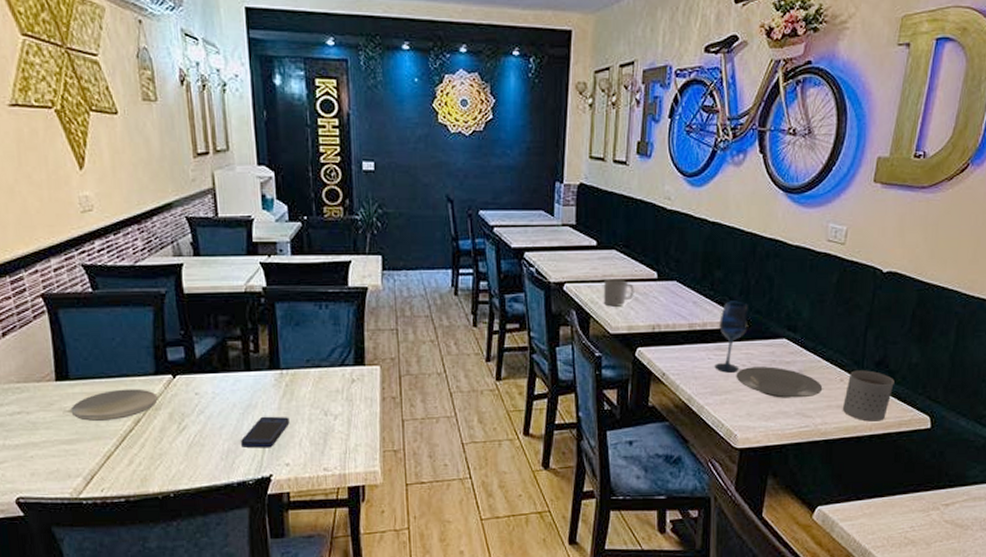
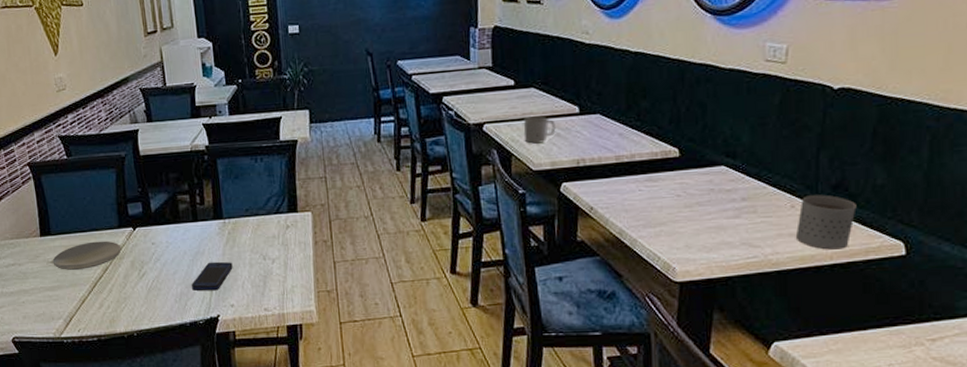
wineglass: present [714,301,749,373] -> none [646,130,682,204]
plate: present [736,366,823,398] -> none [670,195,771,228]

